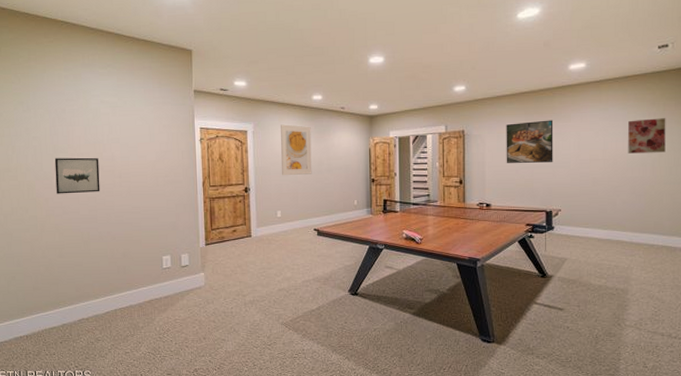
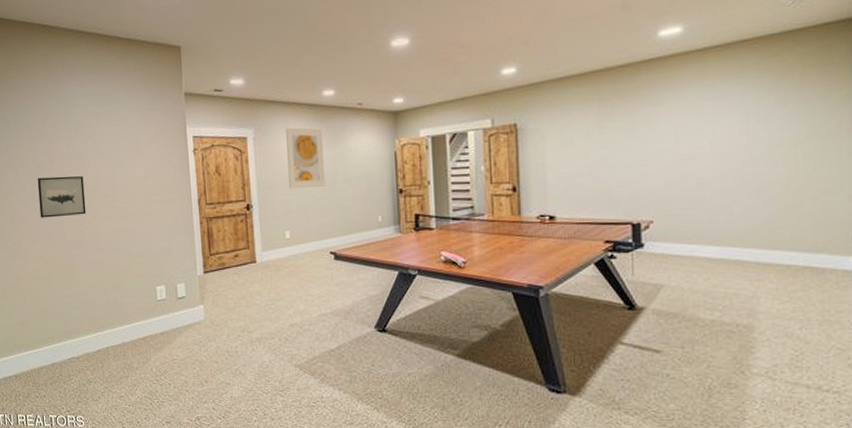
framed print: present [506,120,554,163] -> none [573,104,640,163]
wall art: present [628,118,666,154] -> none [747,93,805,144]

